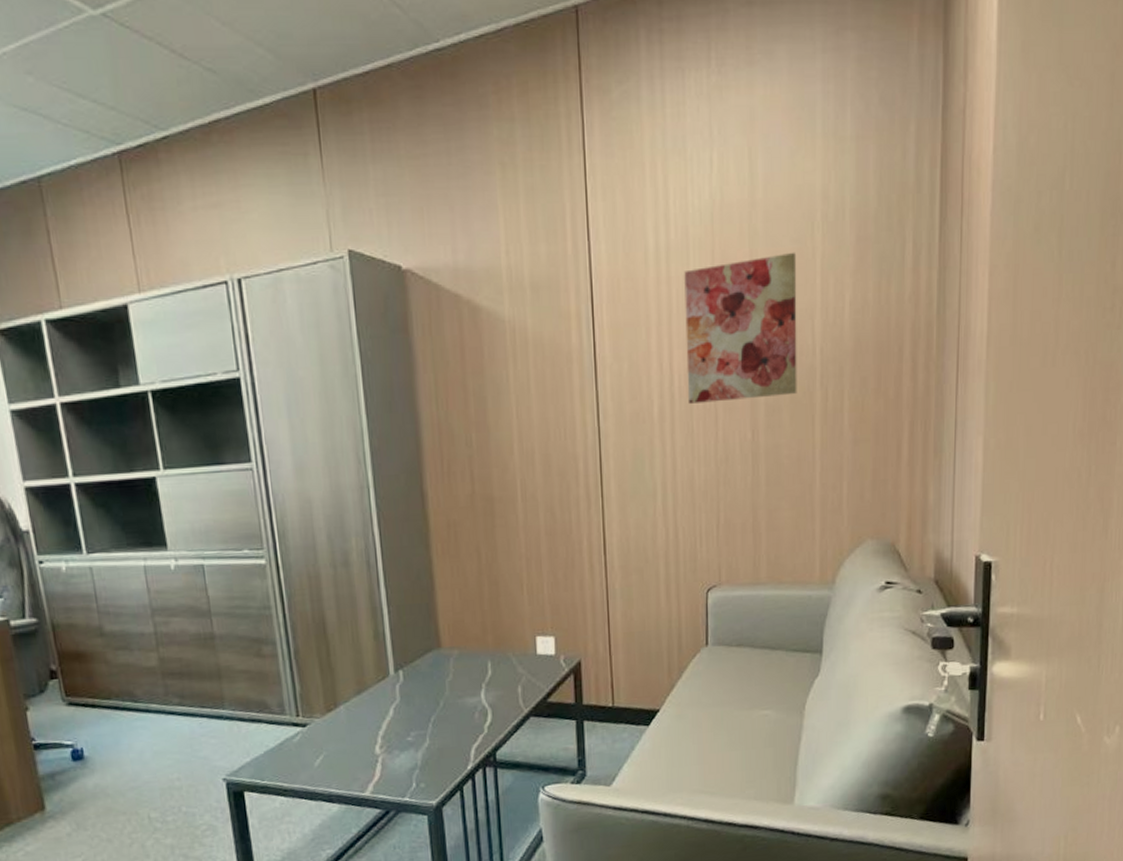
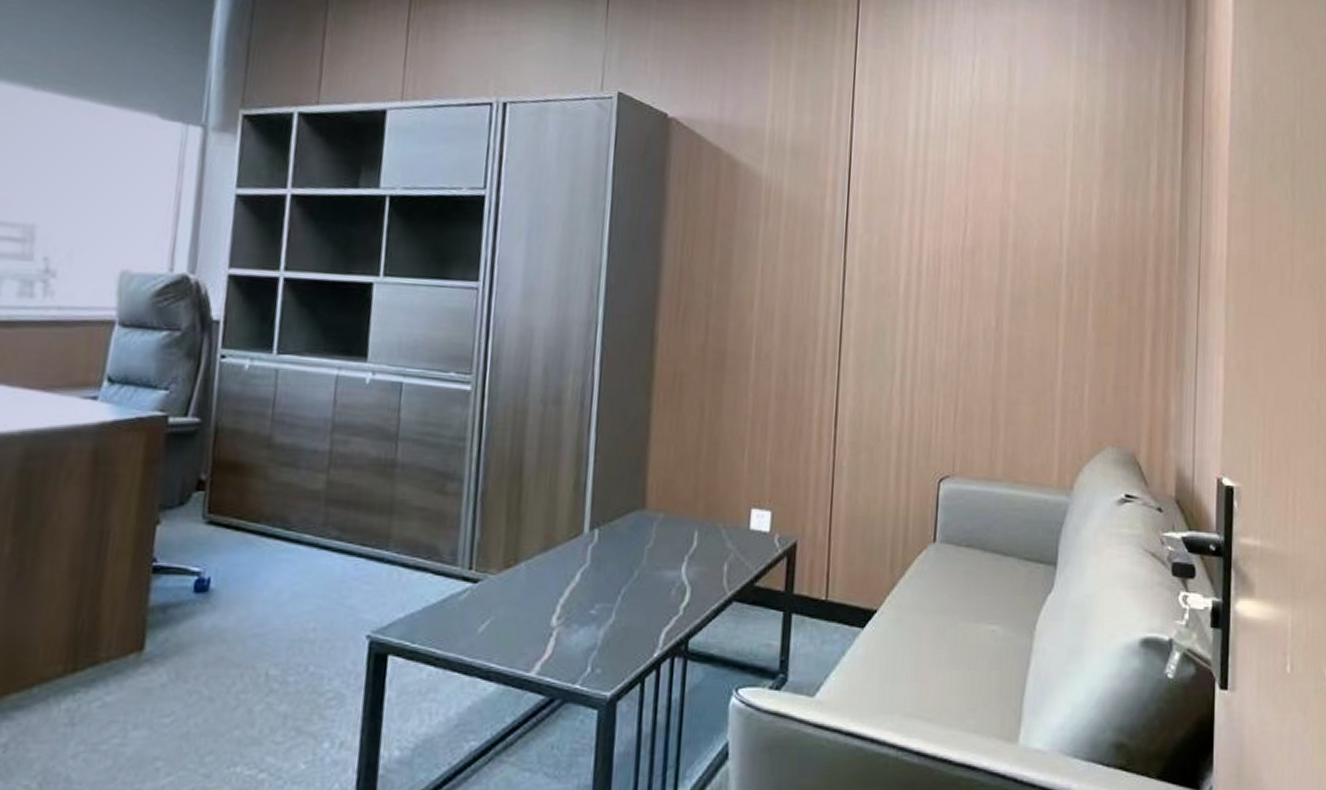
wall art: present [684,252,797,404] -> none [934,155,1048,289]

